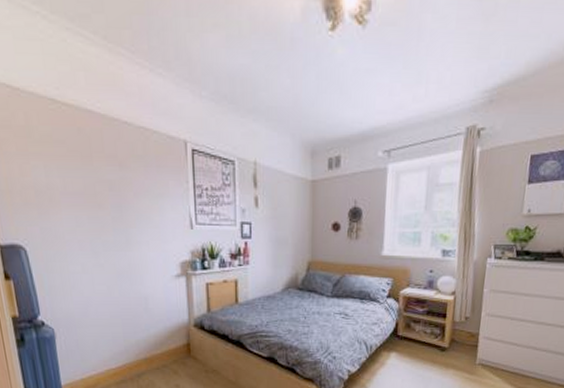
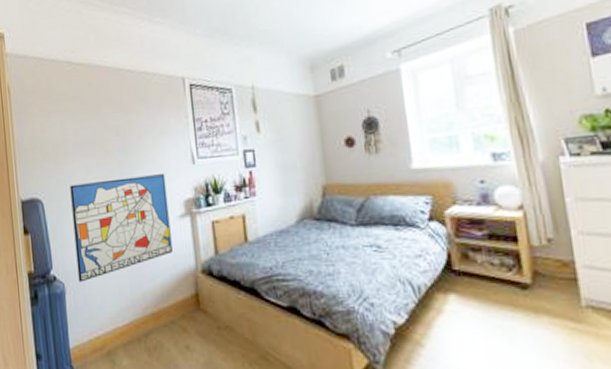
wall art: none [57,234,167,329] -> present [70,174,173,283]

